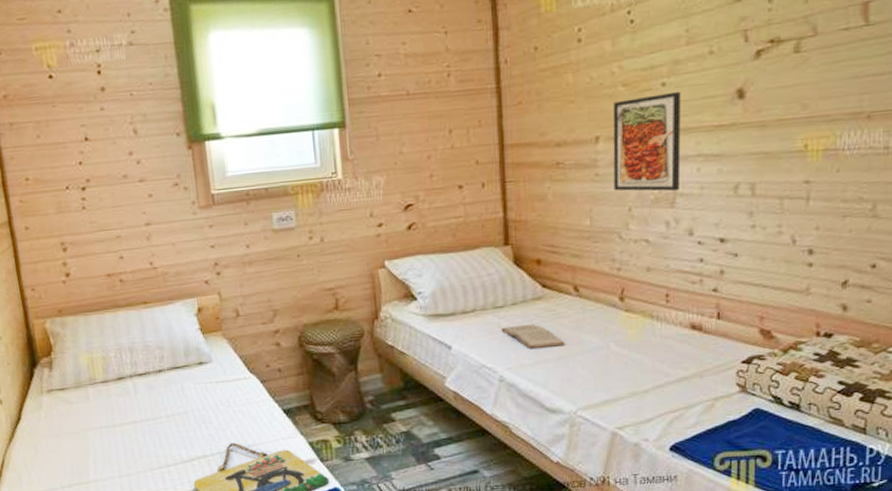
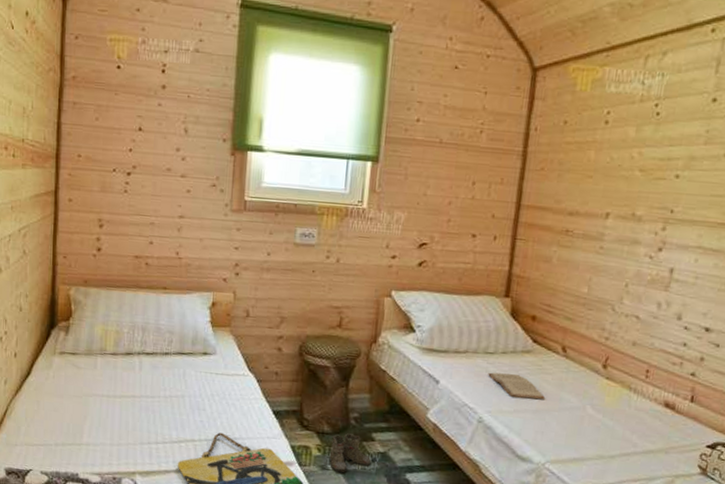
boots: none [347,418,396,461] -> present [325,433,371,473]
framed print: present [613,91,681,192] -> none [615,184,692,277]

